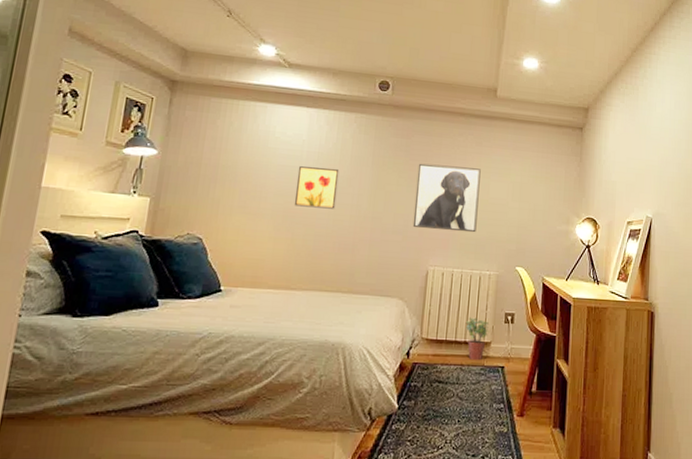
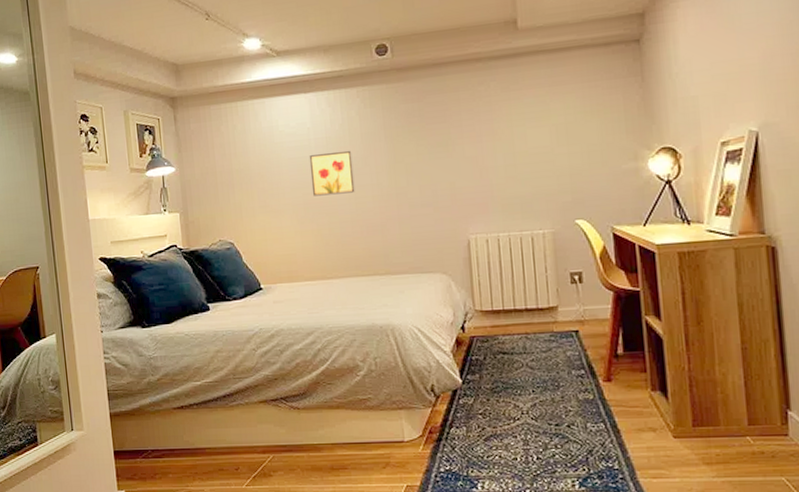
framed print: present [412,163,481,233] -> none [436,117,519,196]
potted plant: present [465,317,490,361] -> none [523,282,554,328]

